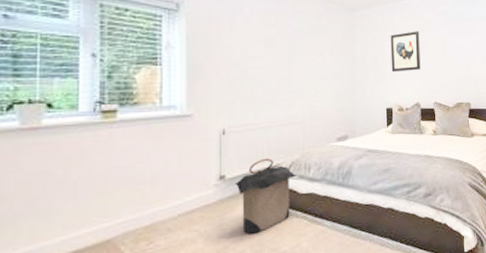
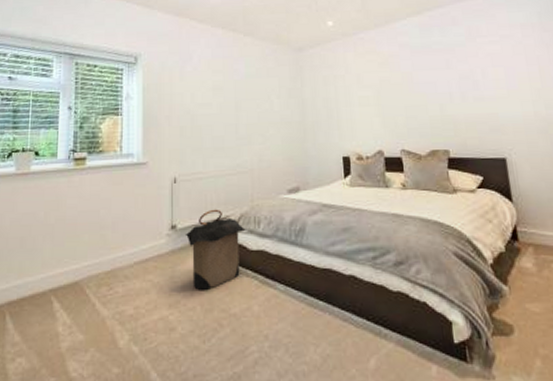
wall art: present [390,31,421,73] -> none [343,67,382,116]

